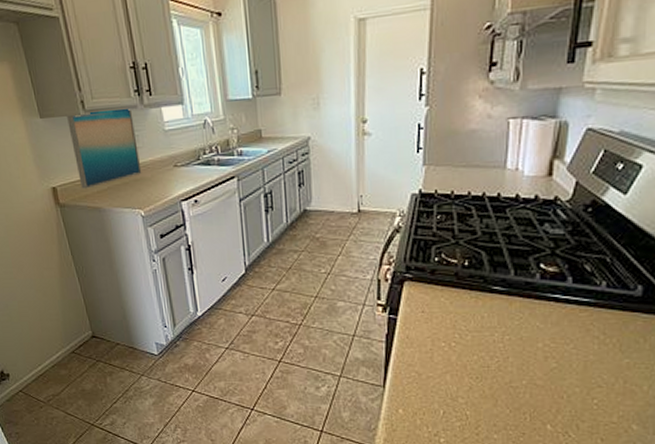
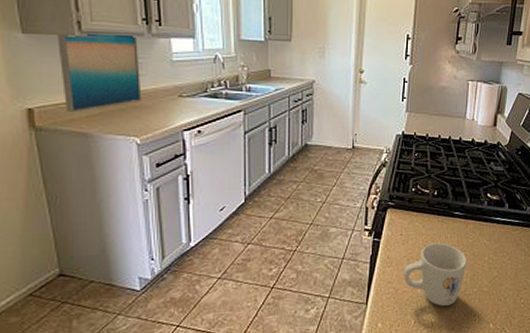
mug: none [428,323,512,399] -> present [404,242,467,307]

